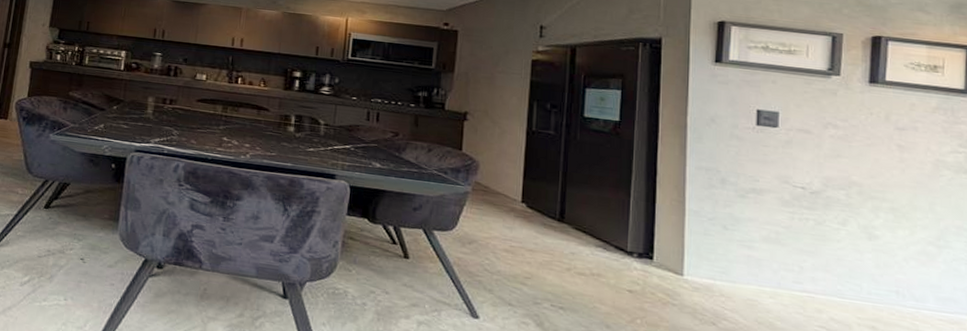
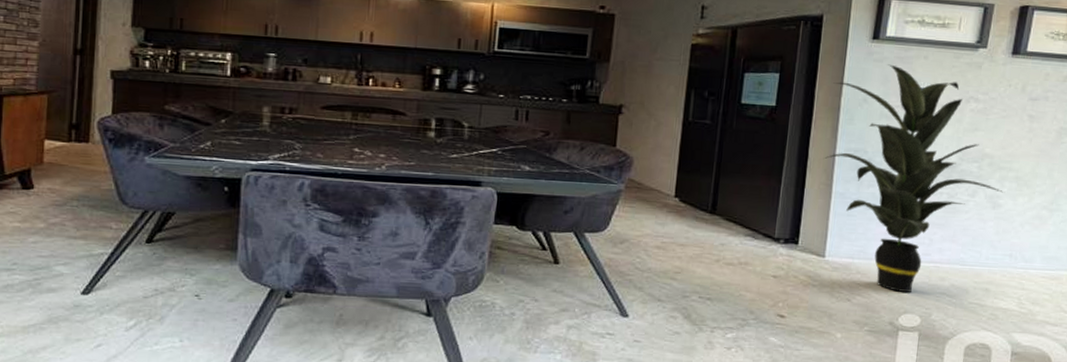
indoor plant: none [674,87,878,322] -> present [824,64,1003,292]

